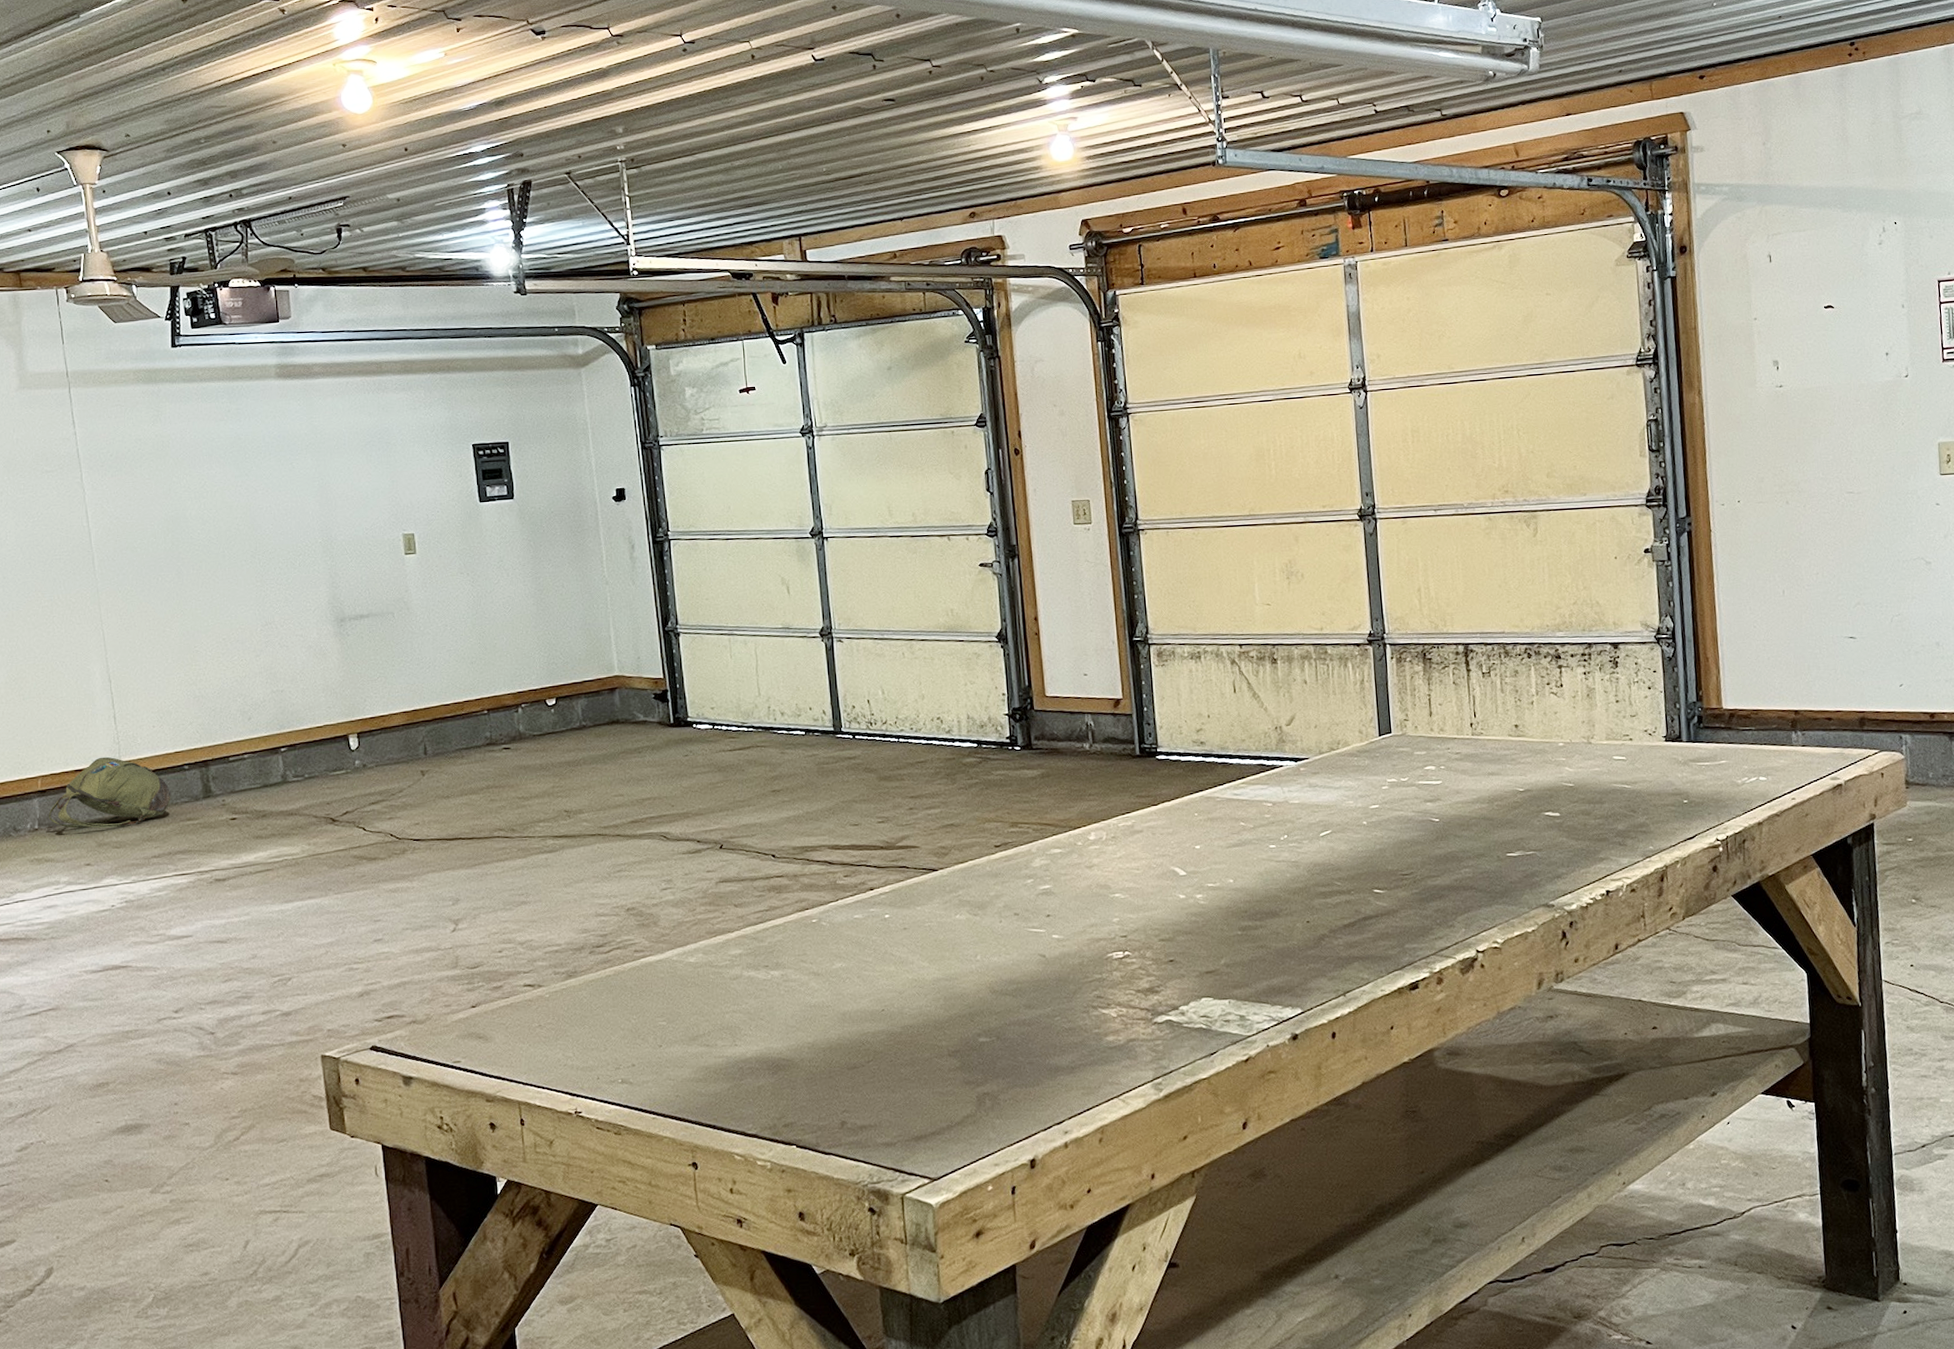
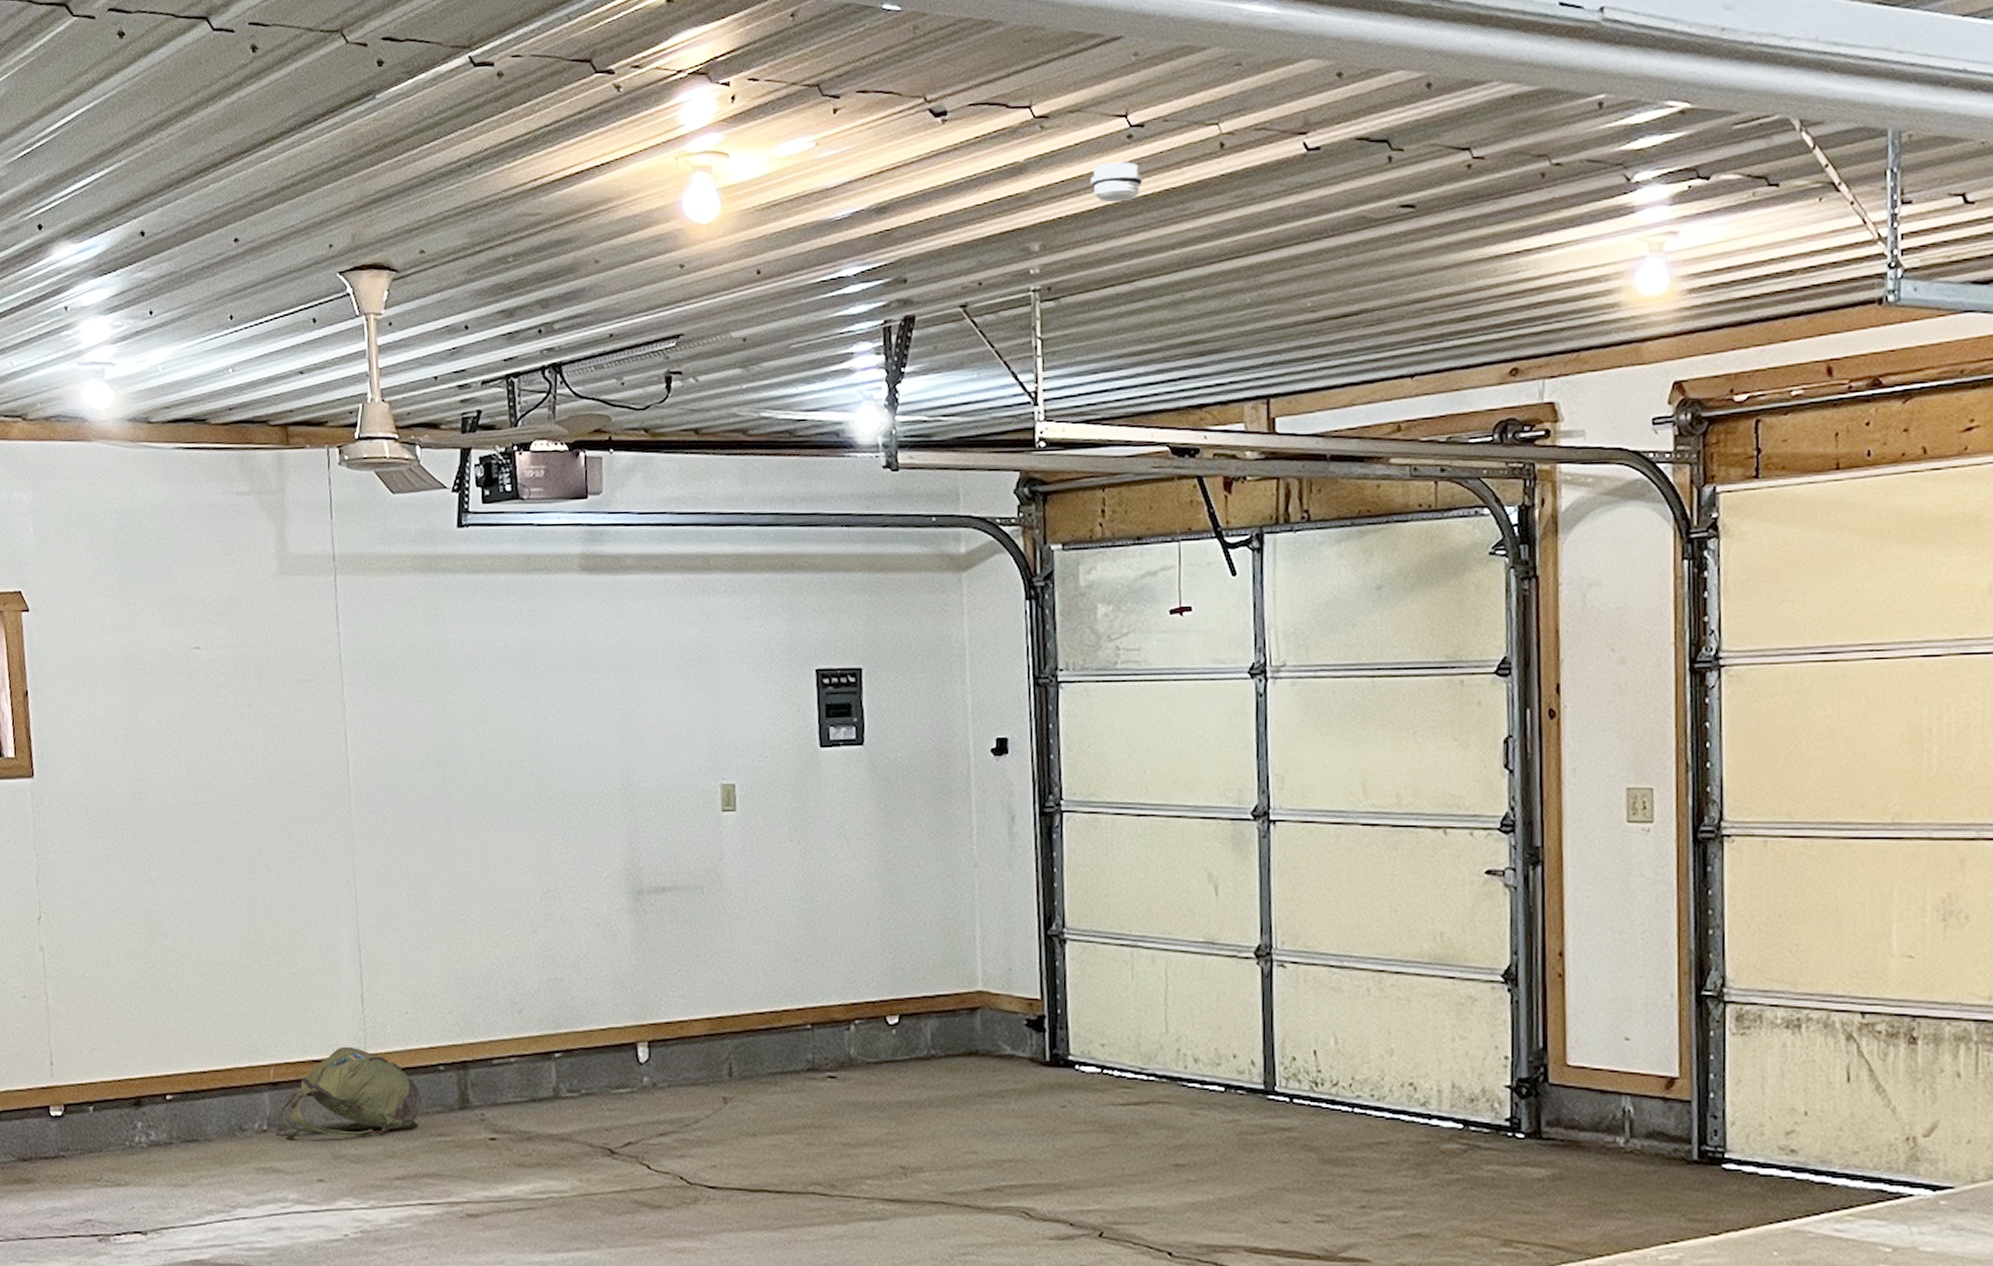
smoke detector: none [657,68,697,98] -> present [1090,161,1143,203]

